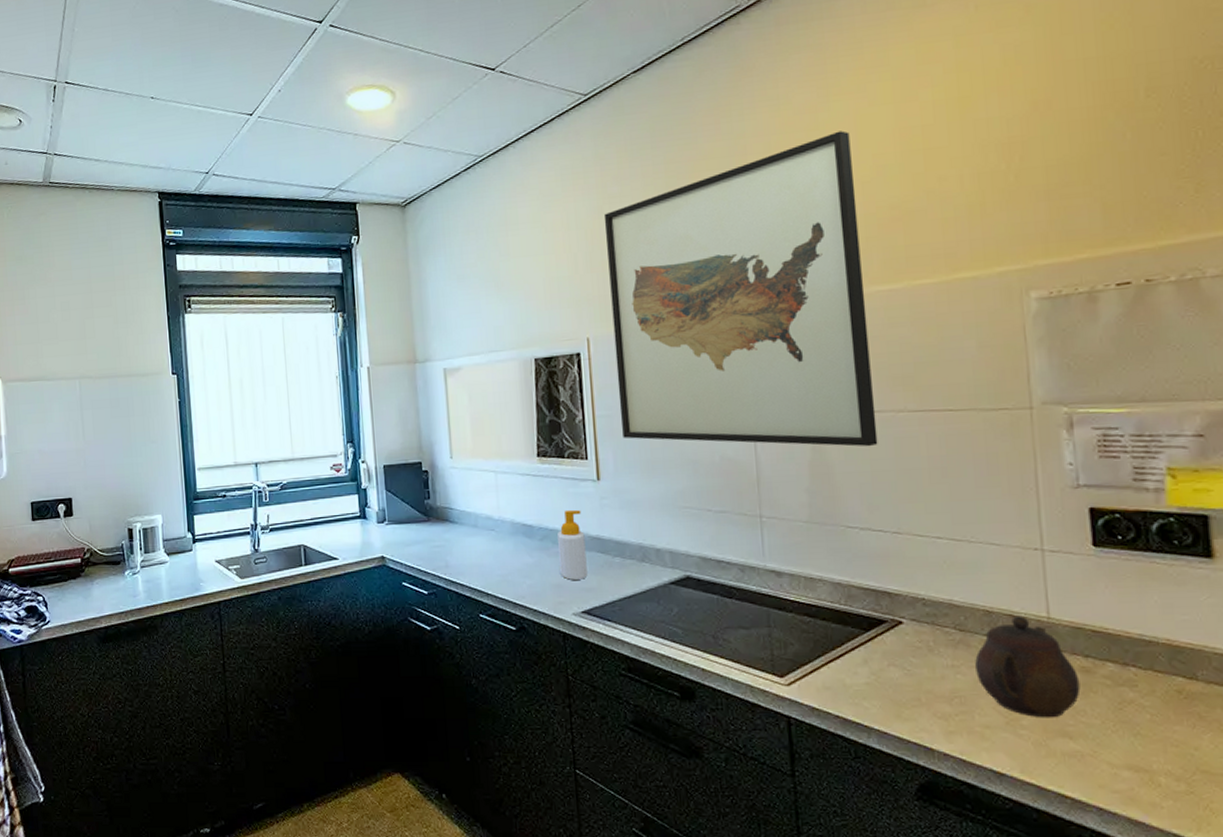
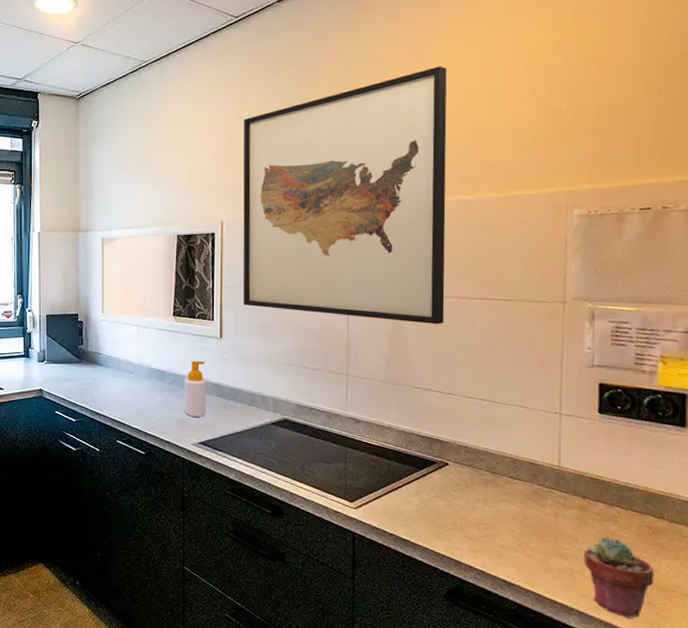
teapot: present [975,615,1081,718] -> none [500,463,577,543]
potted succulent: none [1094,707,1195,814] -> present [583,537,655,618]

